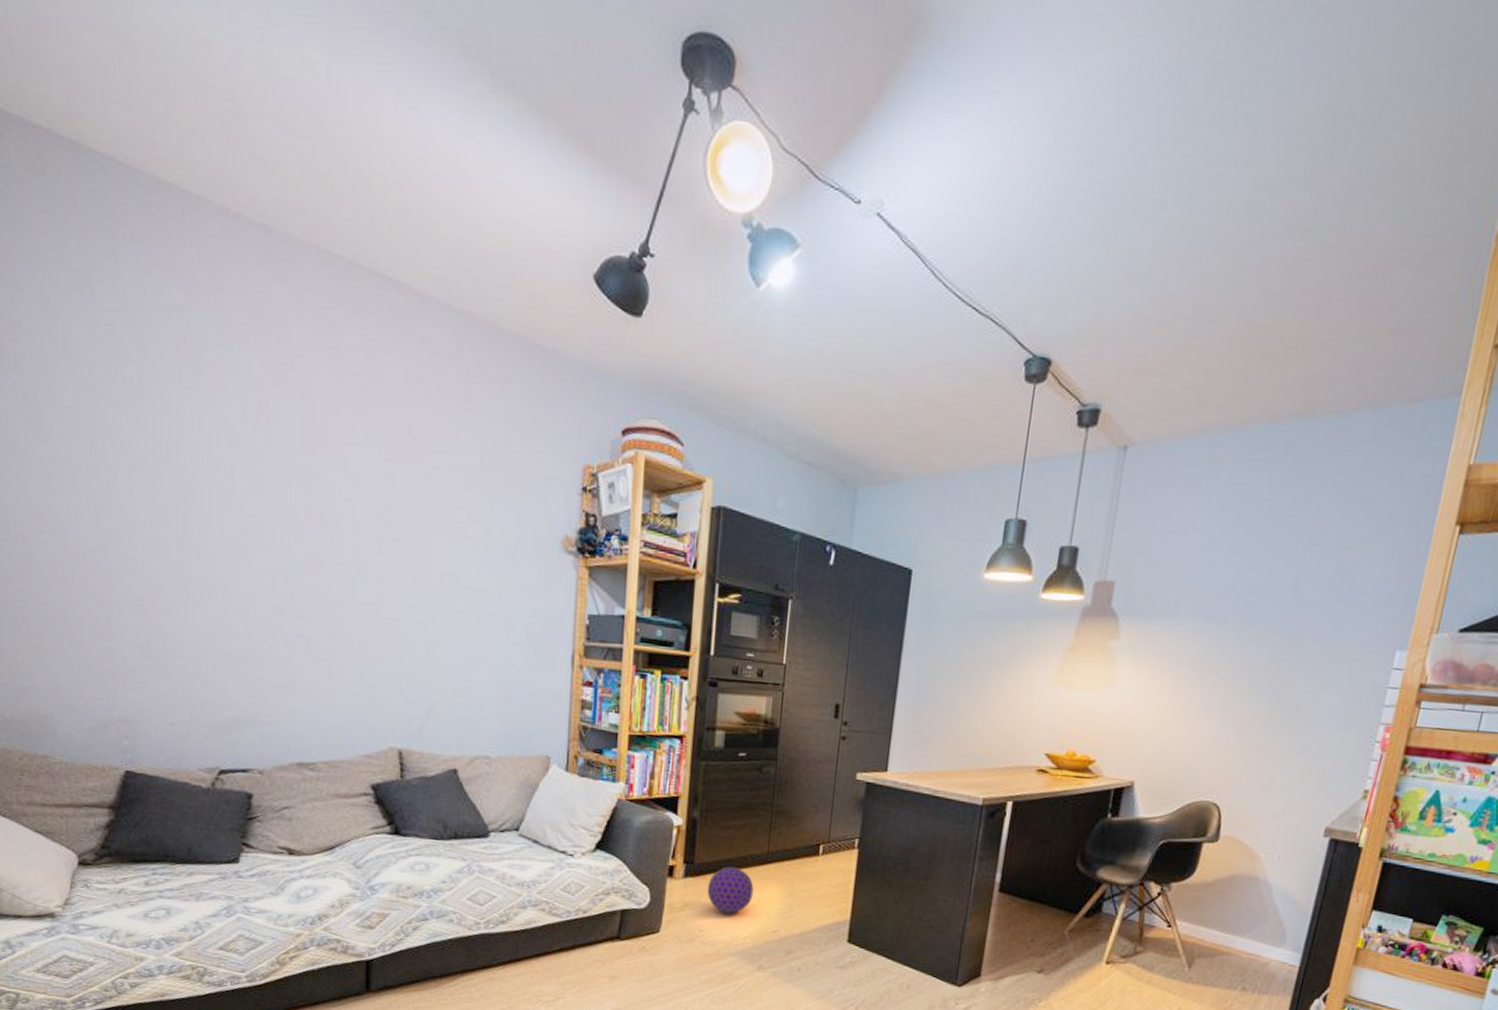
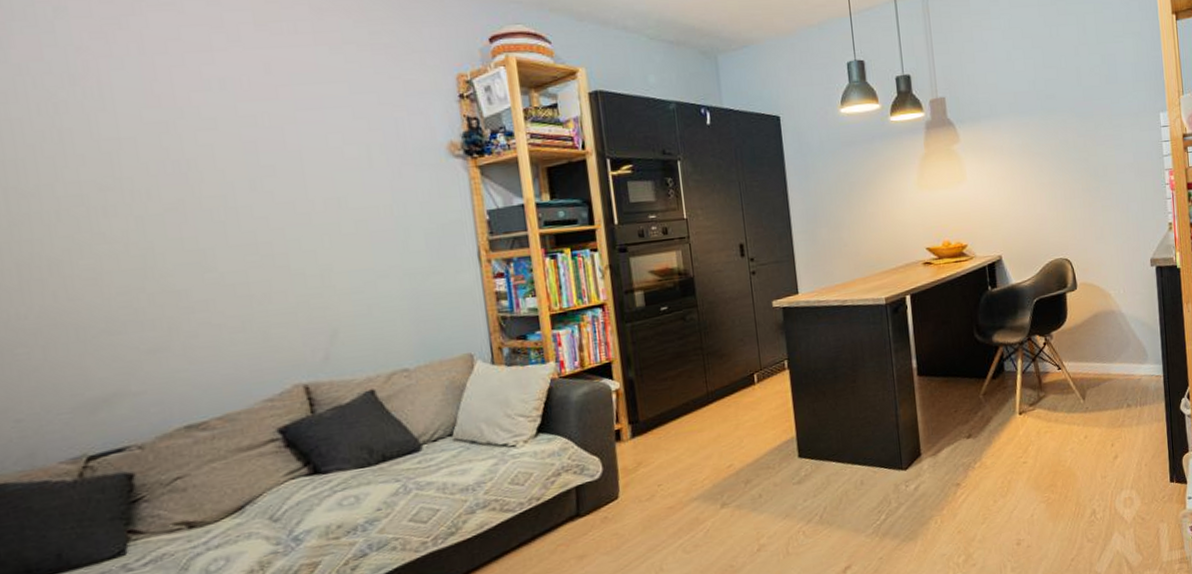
ball: present [707,866,754,914] -> none [656,415,703,462]

